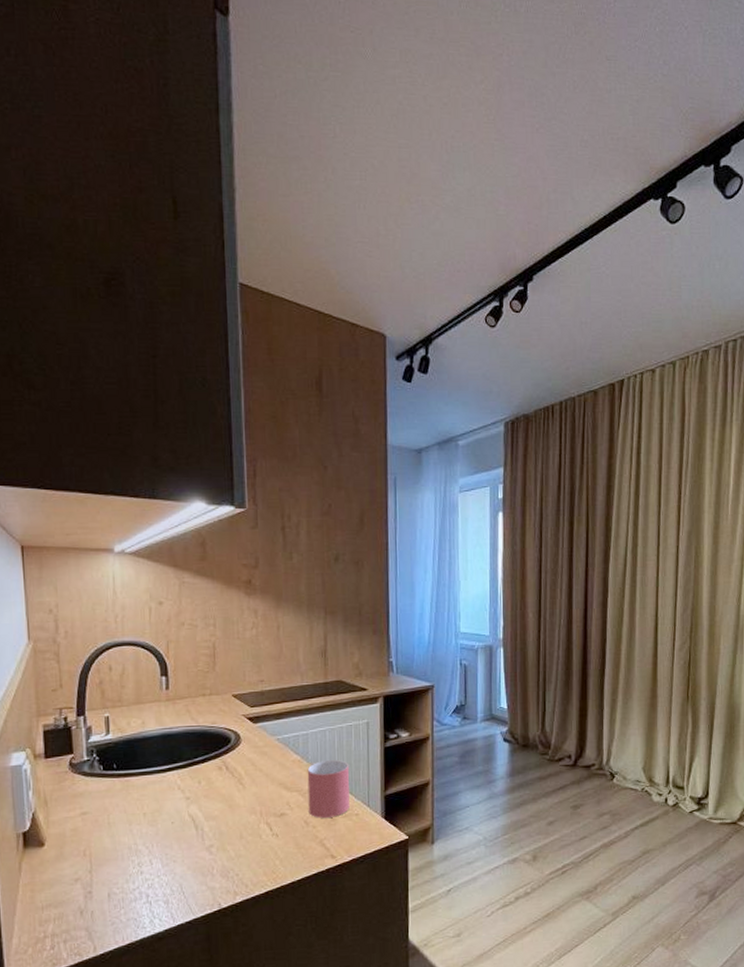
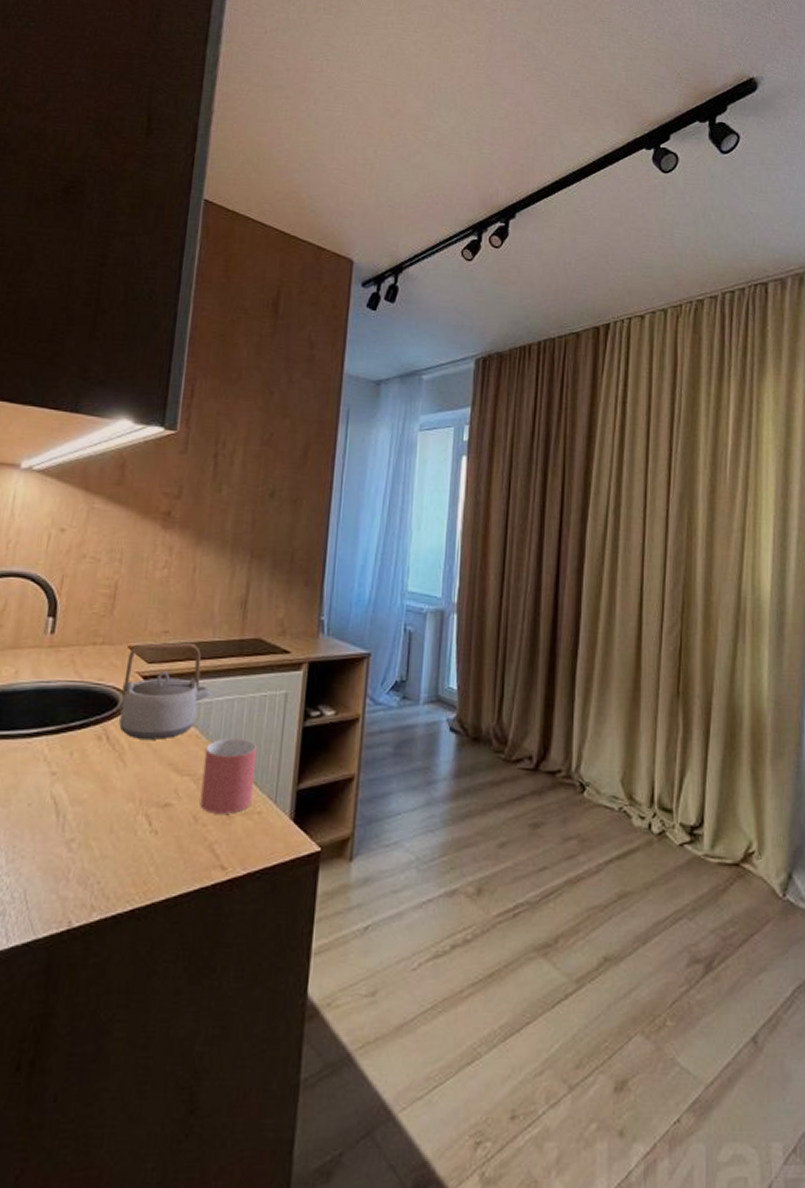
teapot: none [232,688,307,767] -> present [119,642,212,740]

